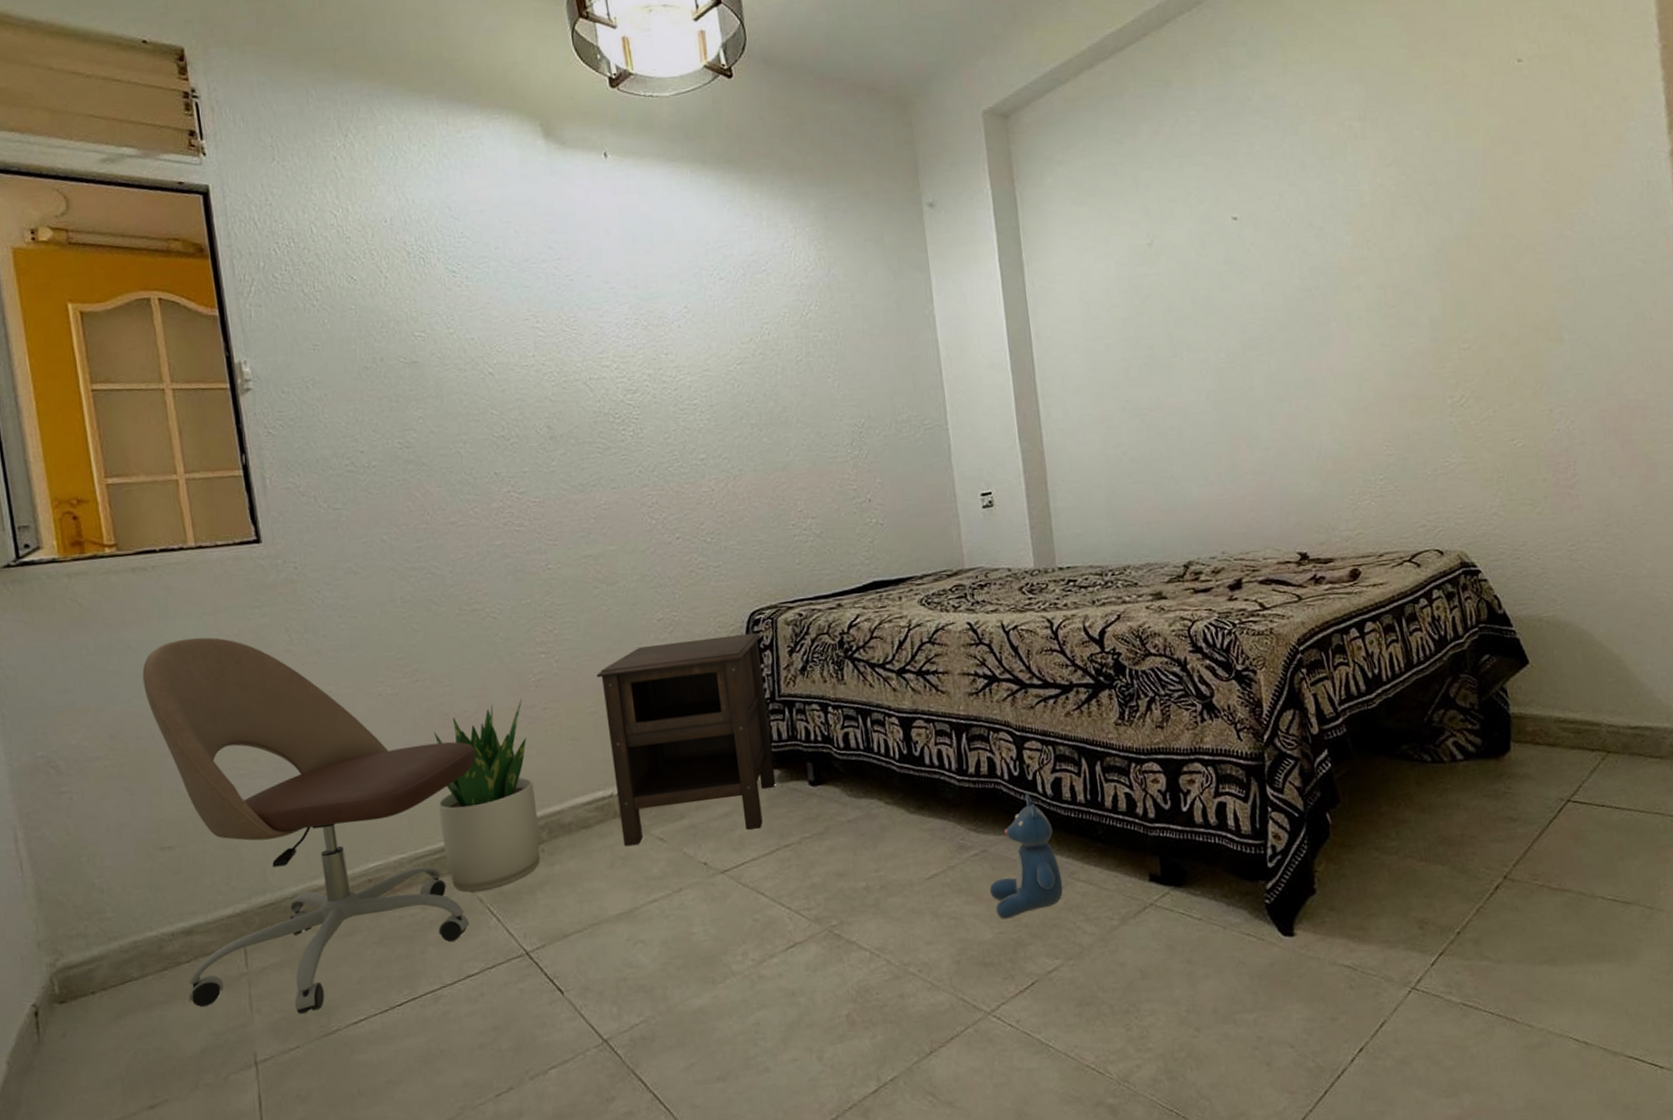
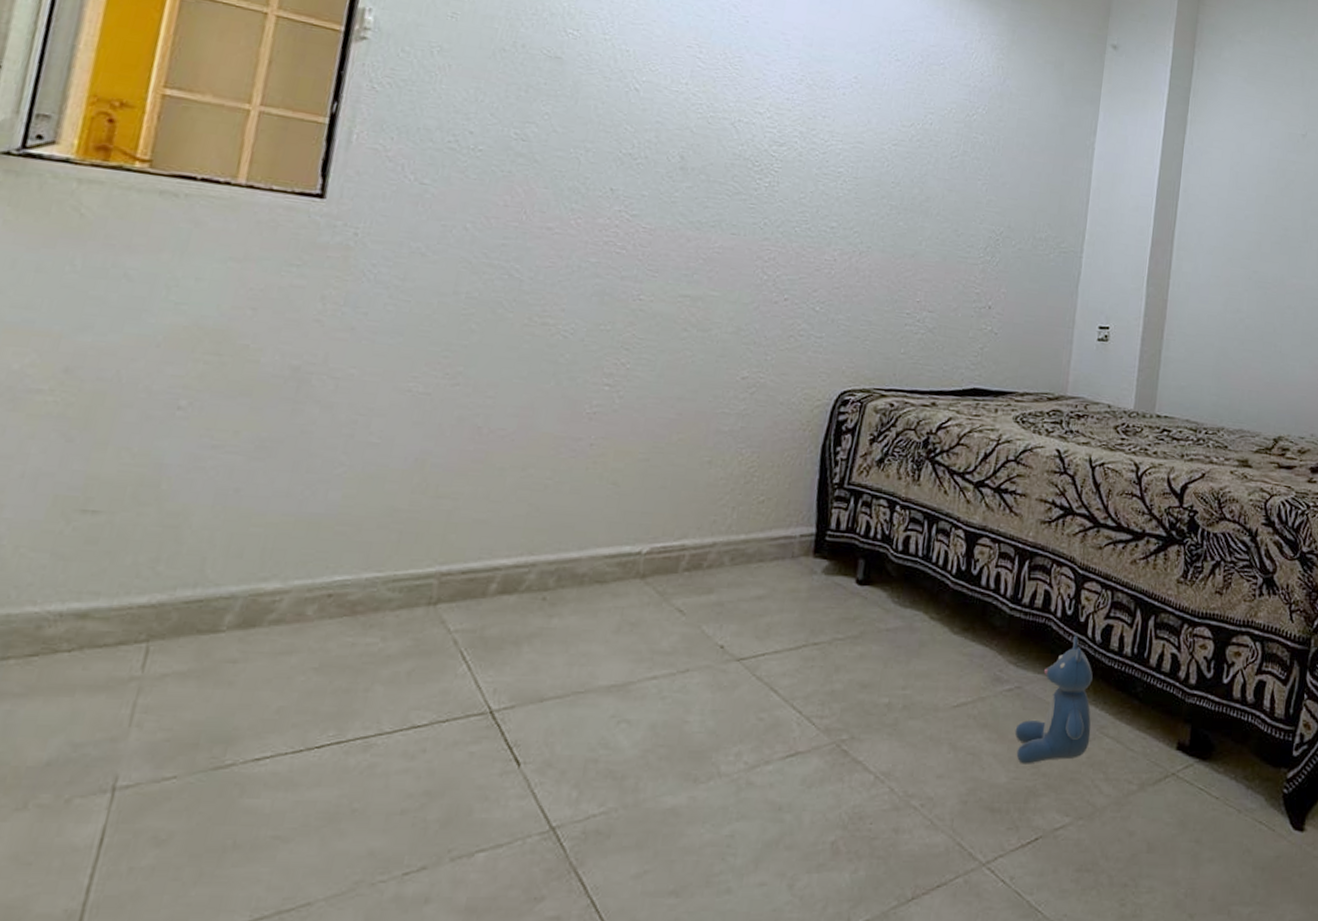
office chair: present [142,637,476,1014] -> none [53,280,500,738]
planter: present [433,698,540,893] -> none [427,428,569,632]
nightstand: present [596,632,776,846] -> none [638,402,846,619]

